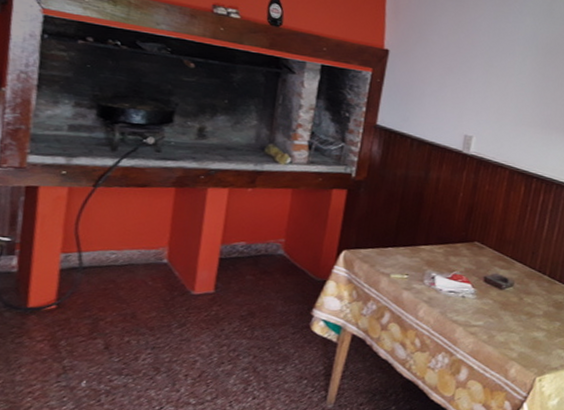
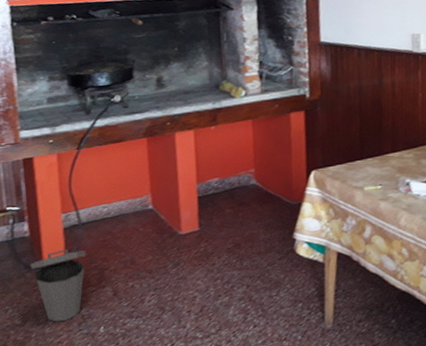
trash can: none [11,292,81,371] -> present [30,249,86,322]

